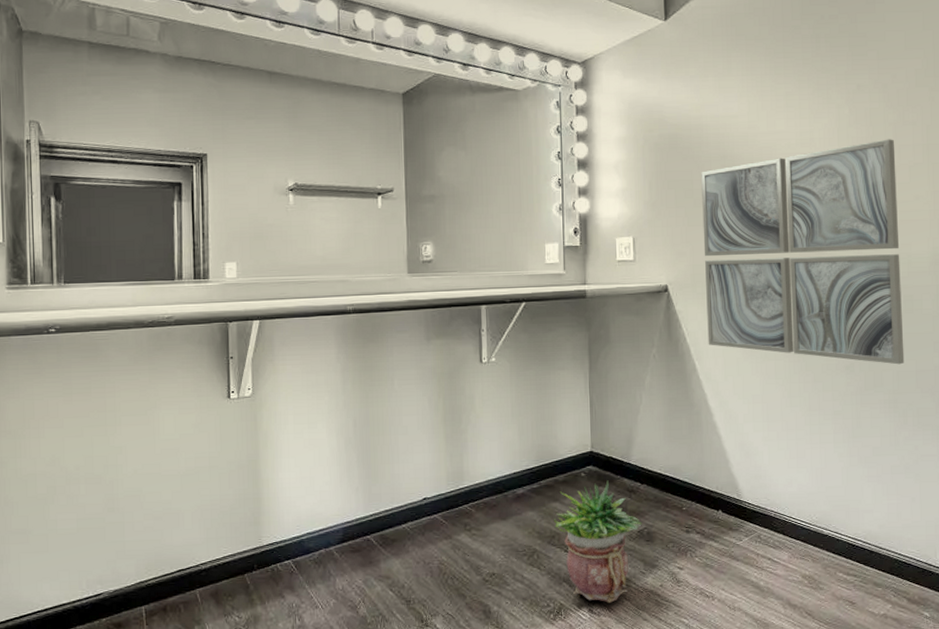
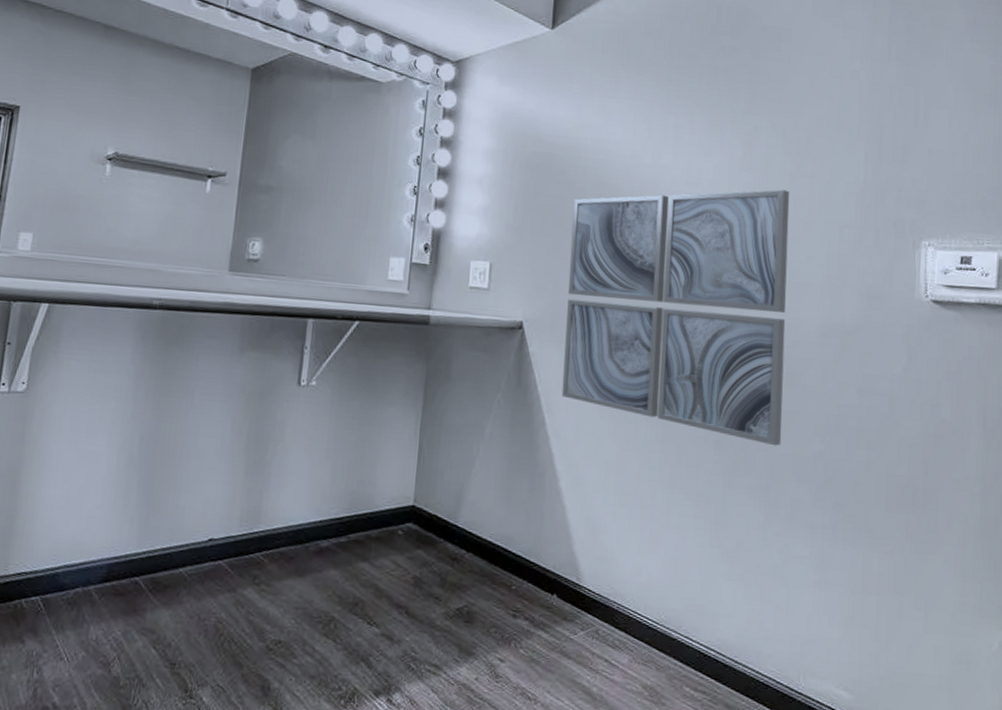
potted plant: present [553,480,642,603] -> none [359,543,462,694]

